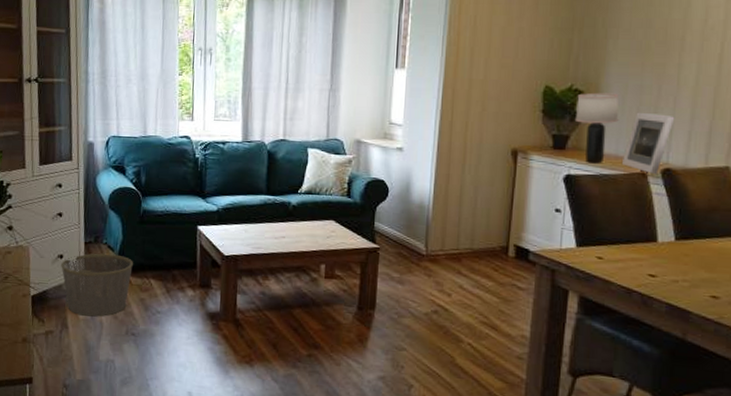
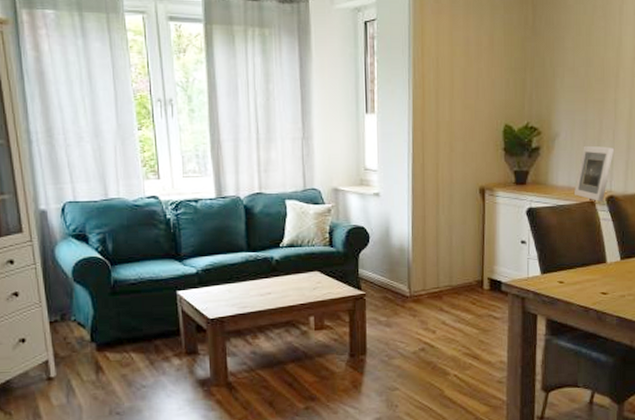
basket: present [61,251,133,317] -> none [24,328,109,402]
table lamp: present [574,92,619,164] -> none [532,129,569,196]

